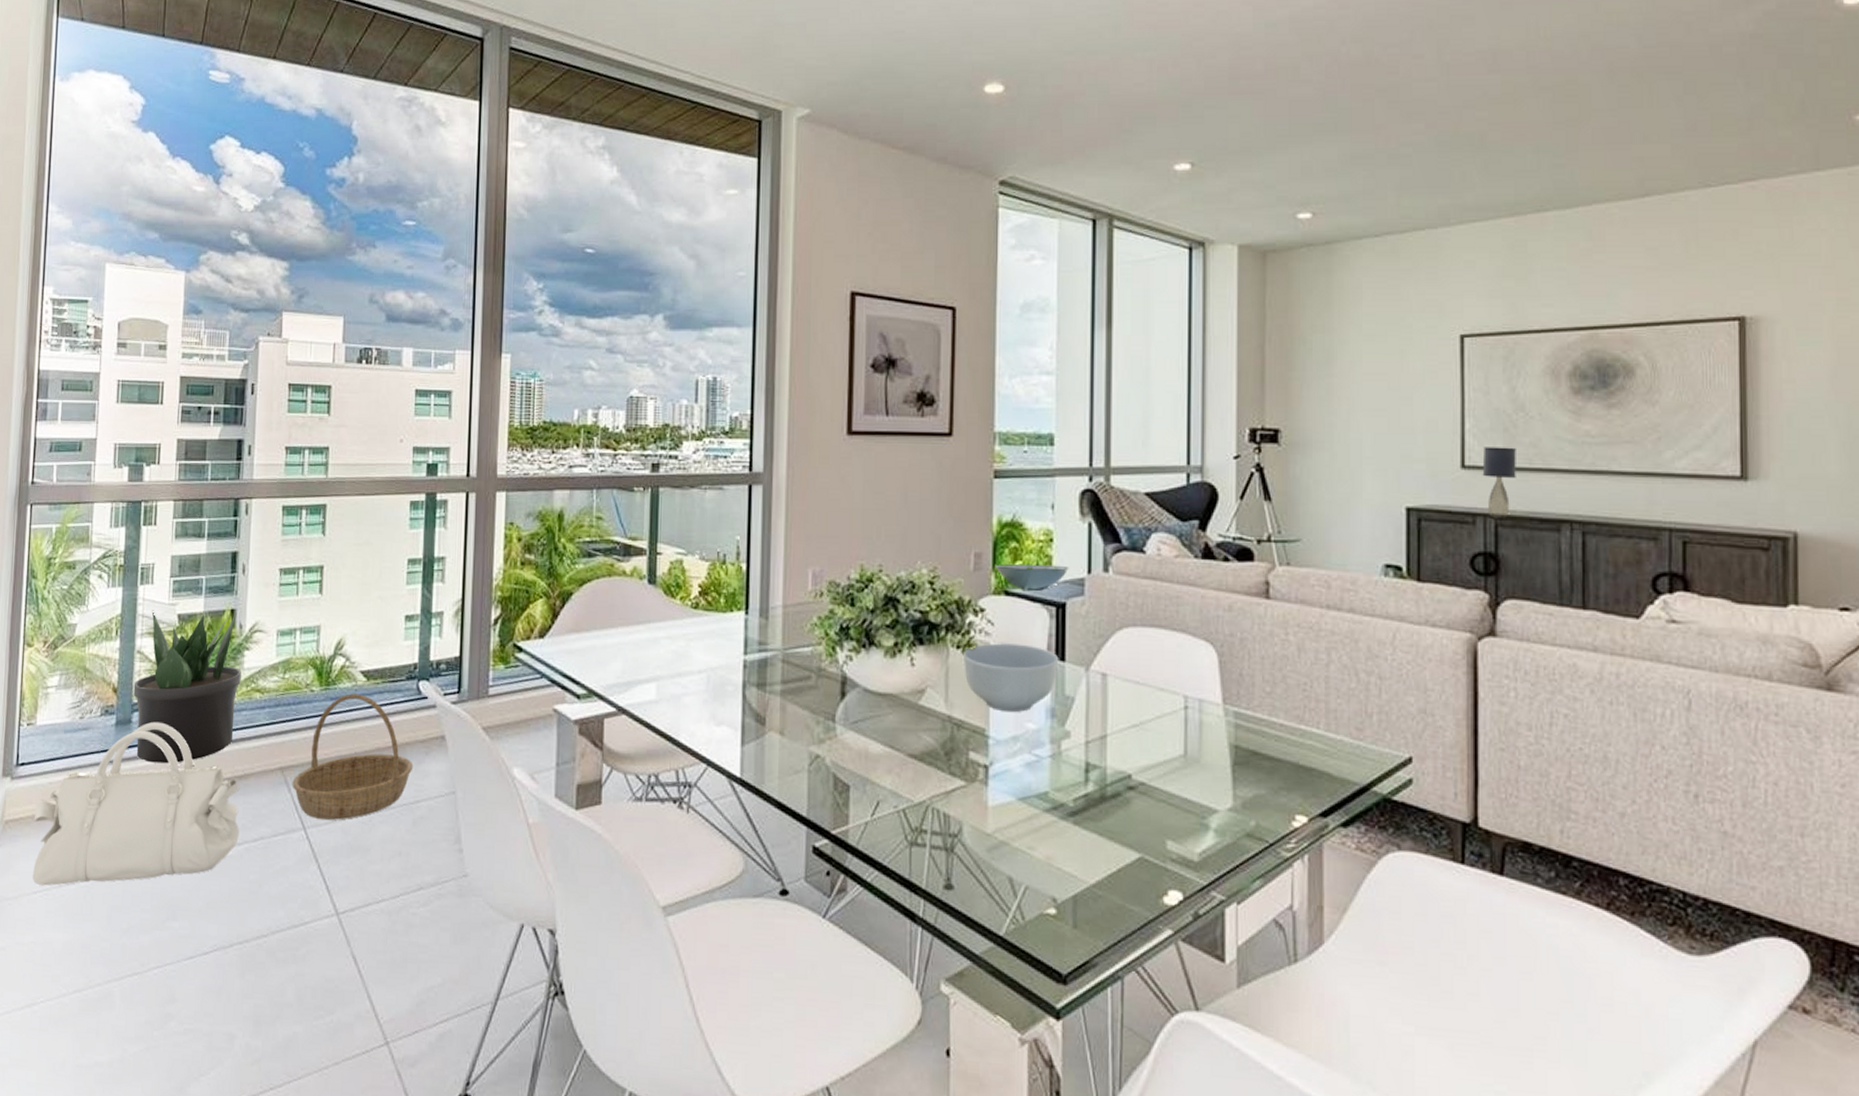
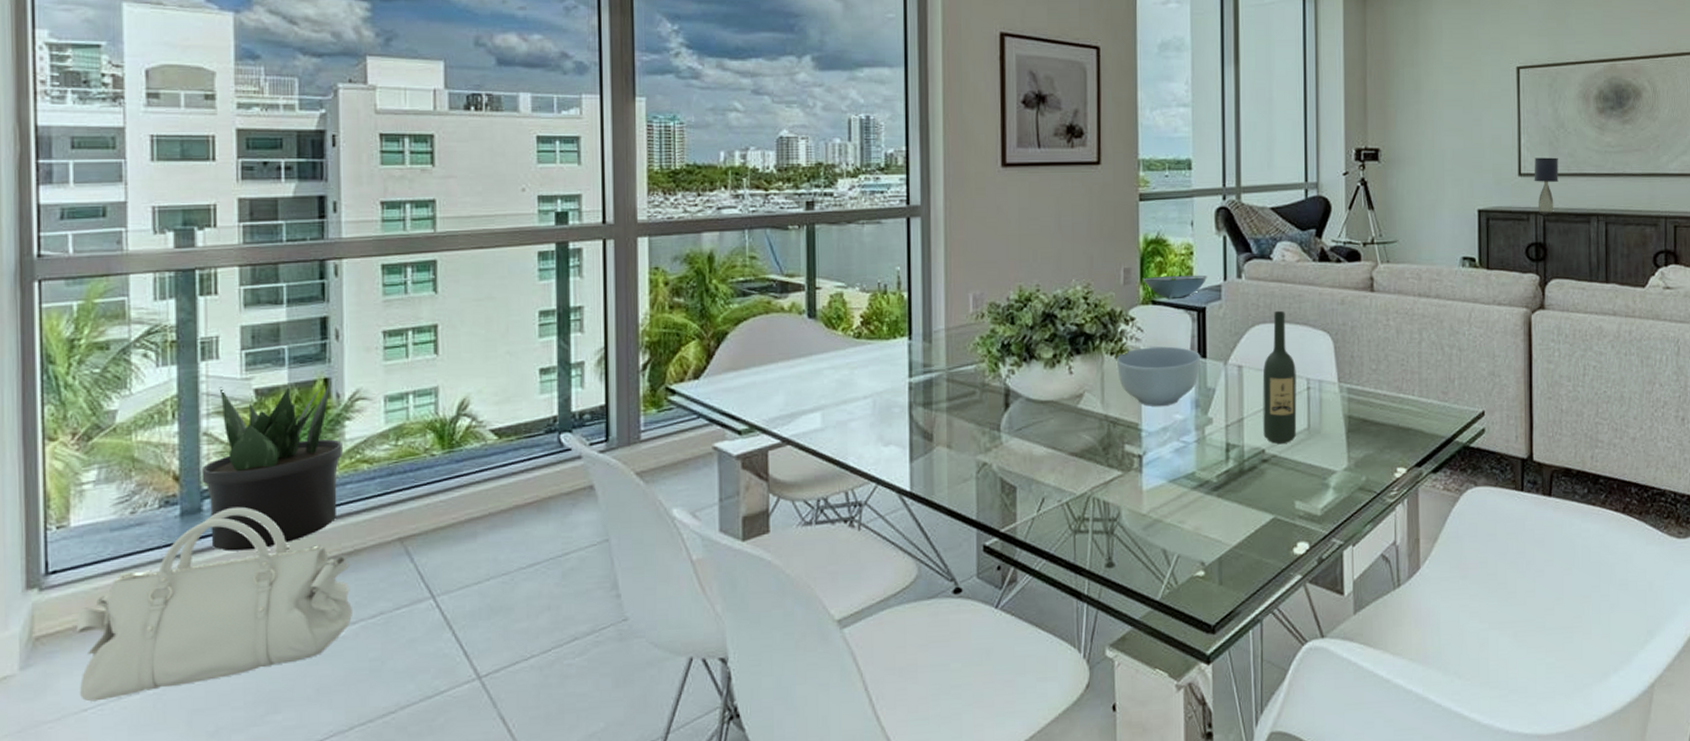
basket: present [292,693,414,820] -> none [414,453,559,585]
wine bottle: none [1130,612,1172,770] -> present [1262,310,1297,444]

